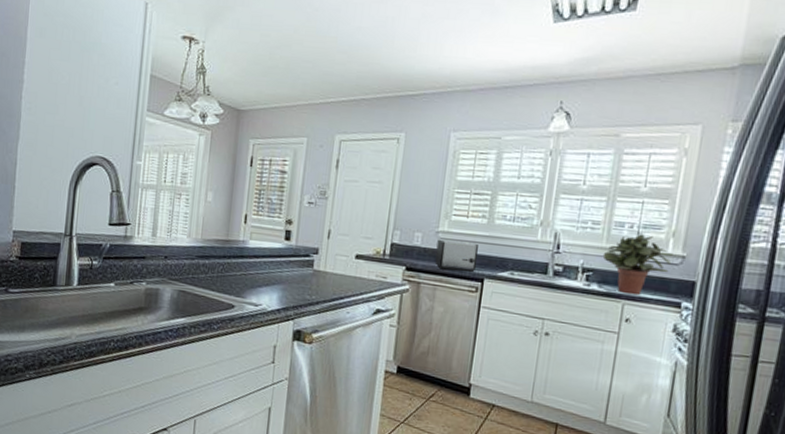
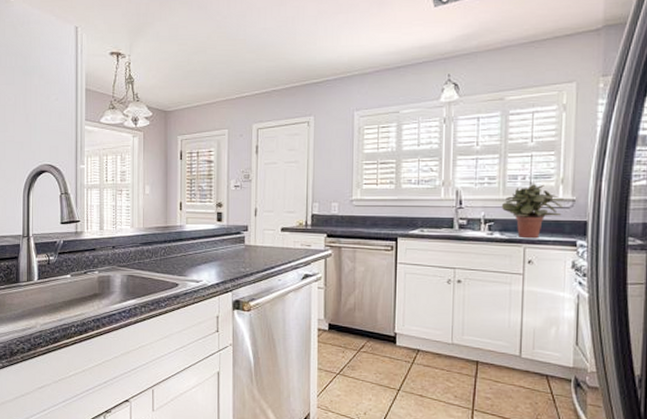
toaster: present [435,239,478,273] -> none [352,206,389,234]

